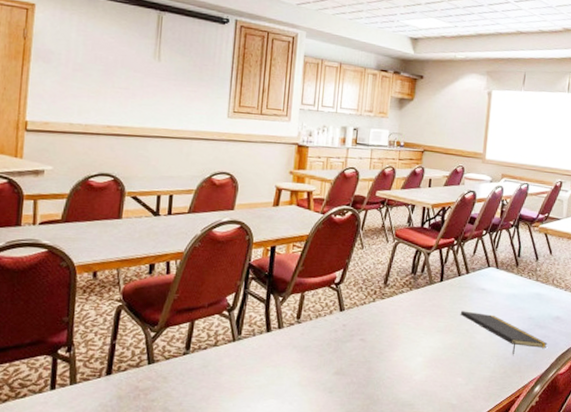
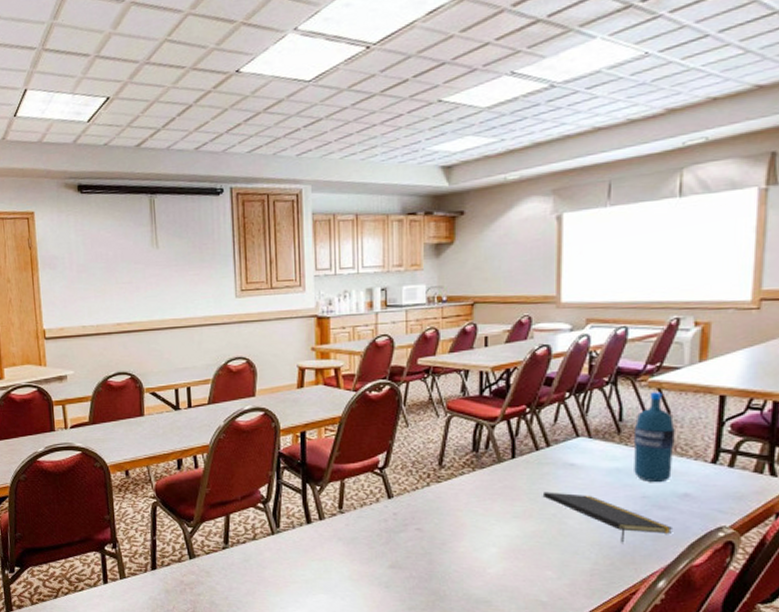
water bottle: none [525,236,554,308] -> present [633,392,675,483]

